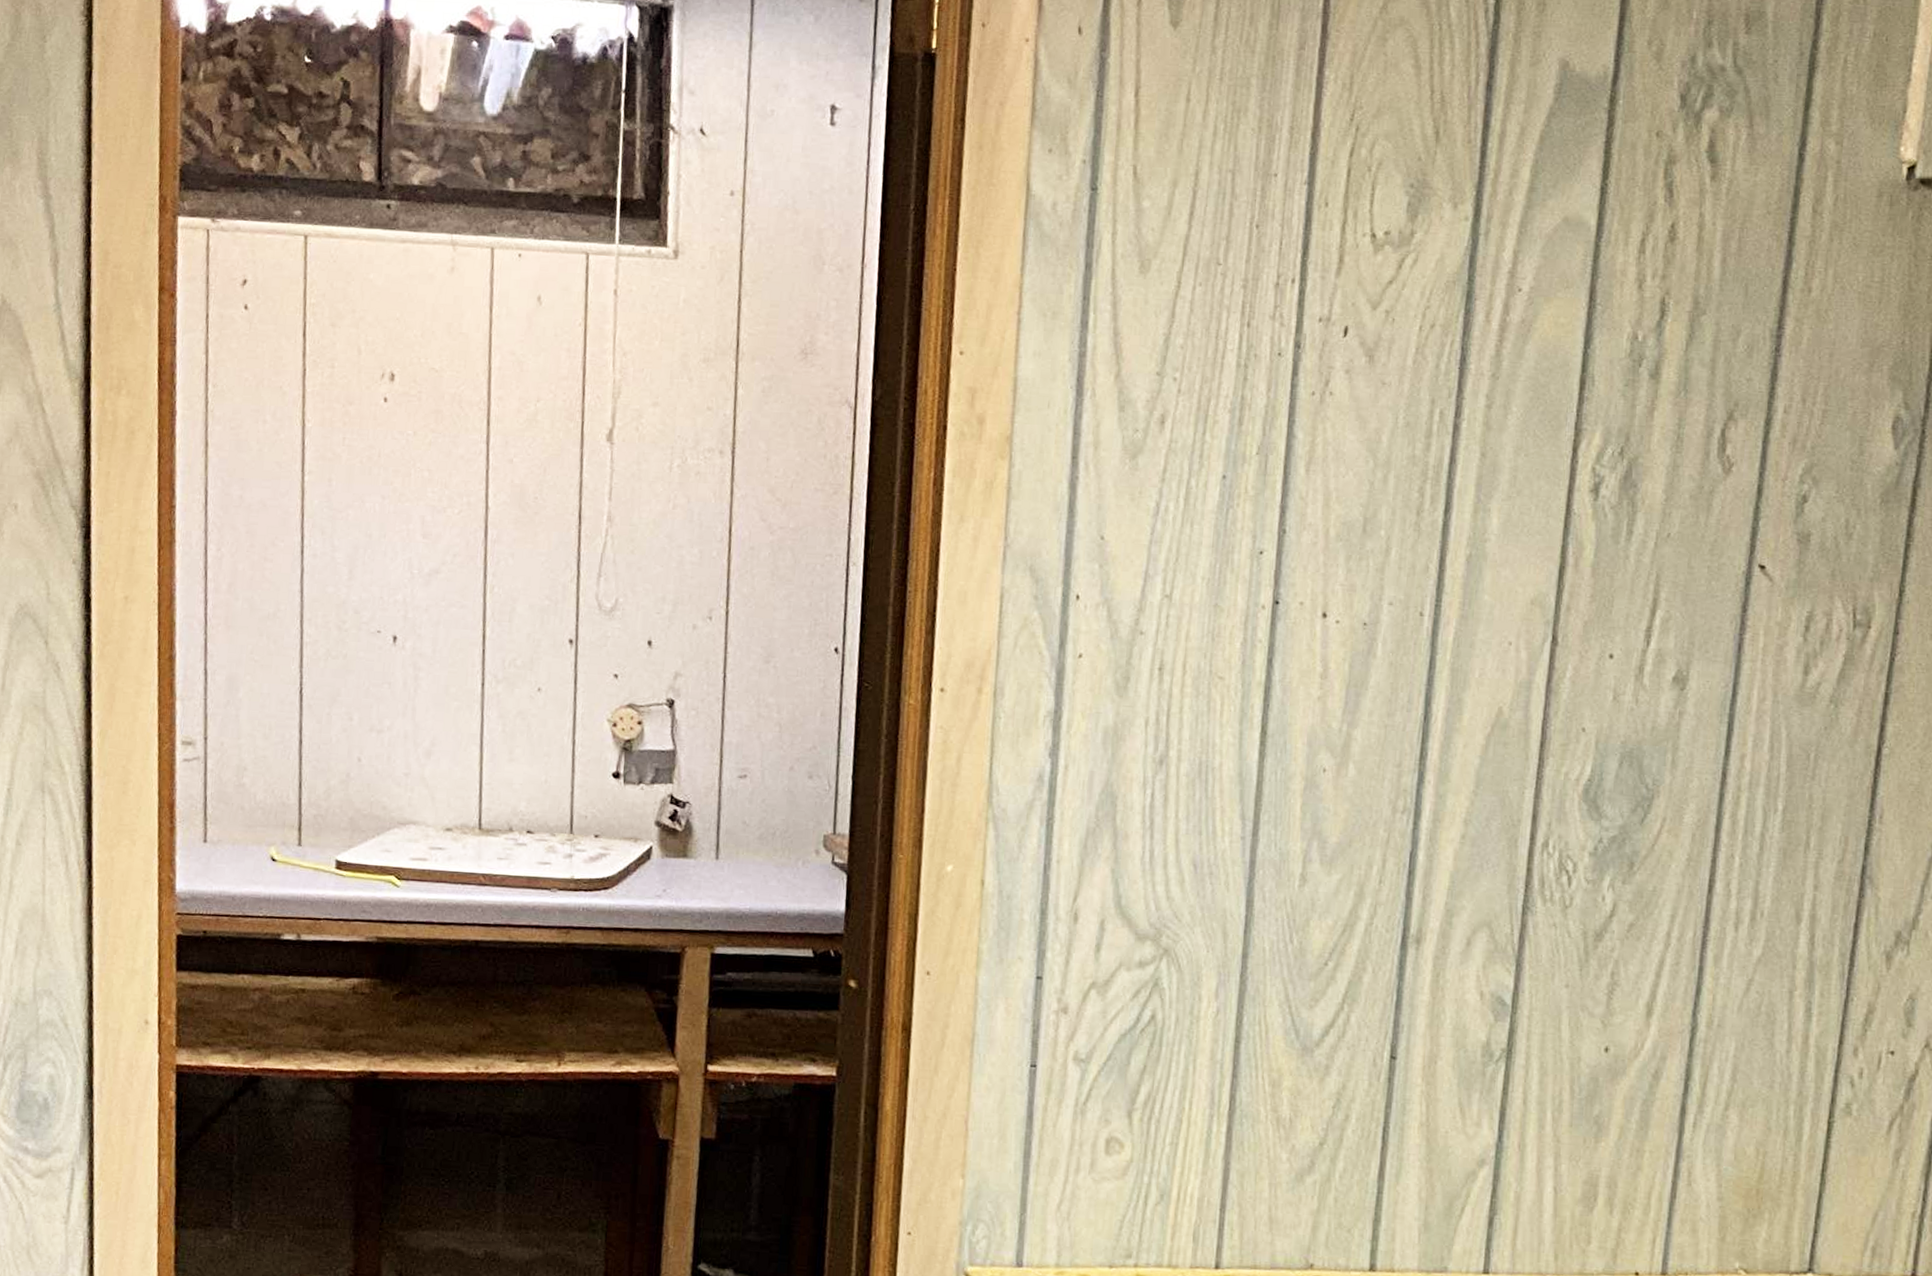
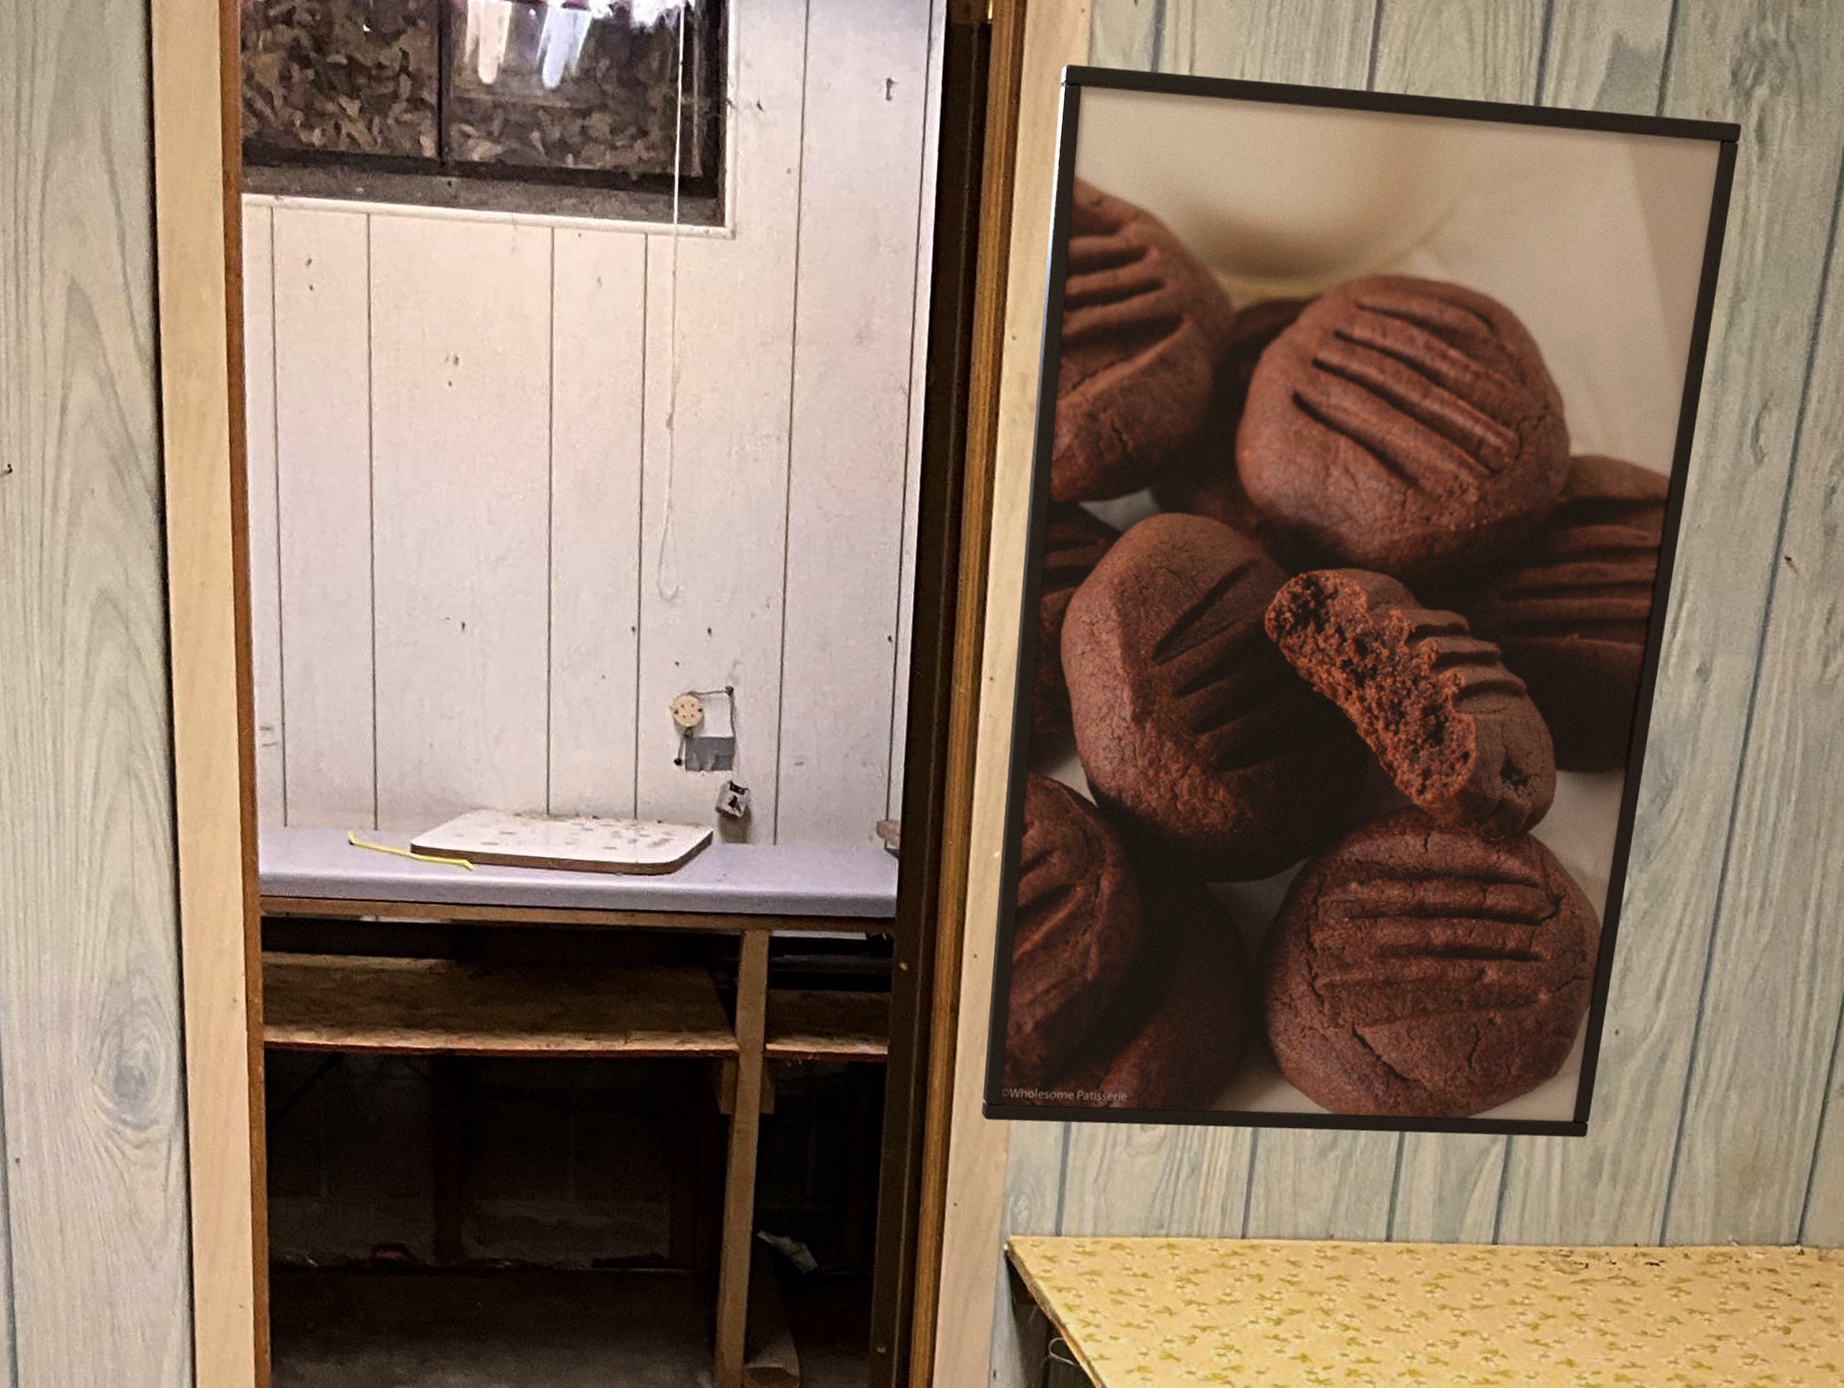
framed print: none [936,91,1694,1161] -> present [982,64,1742,1138]

